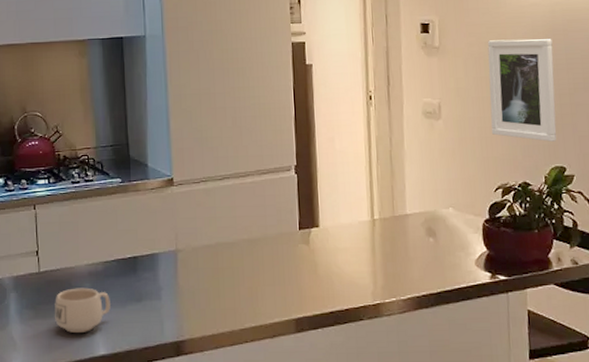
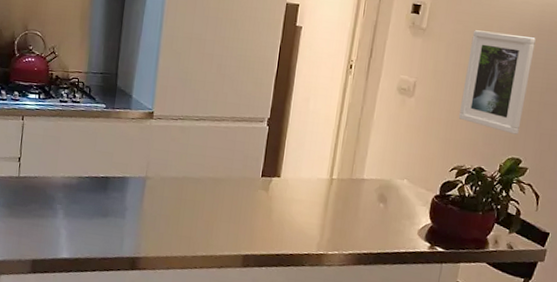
mug: present [54,287,111,333] -> none [26,195,79,236]

